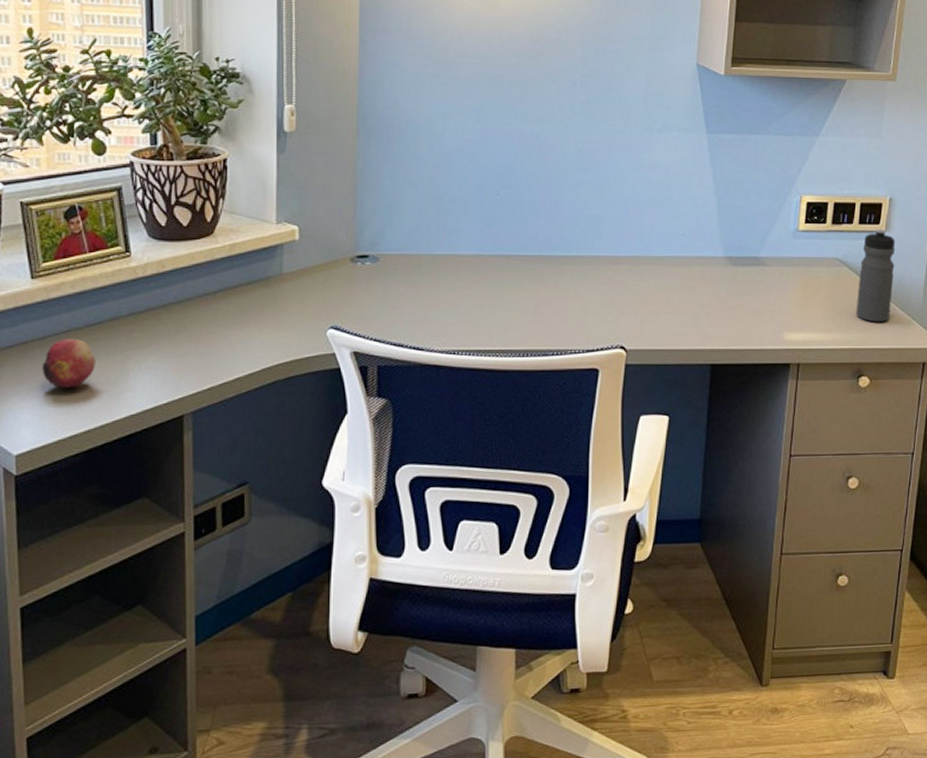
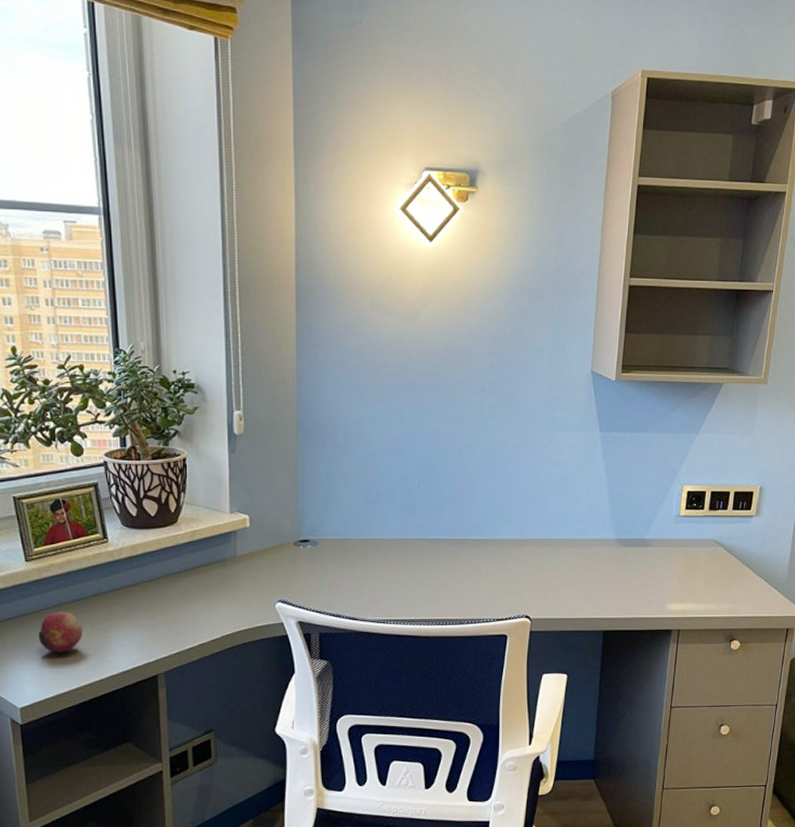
water bottle: present [856,229,895,322] -> none [729,514,764,594]

